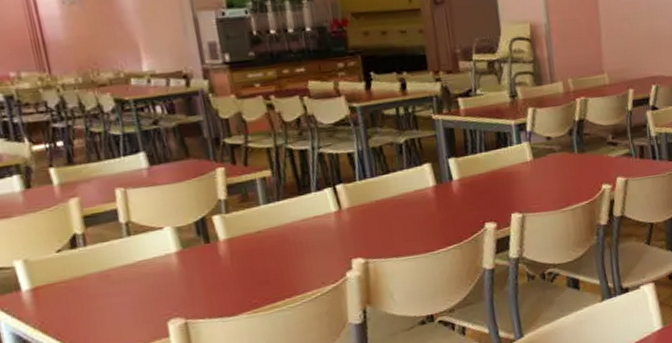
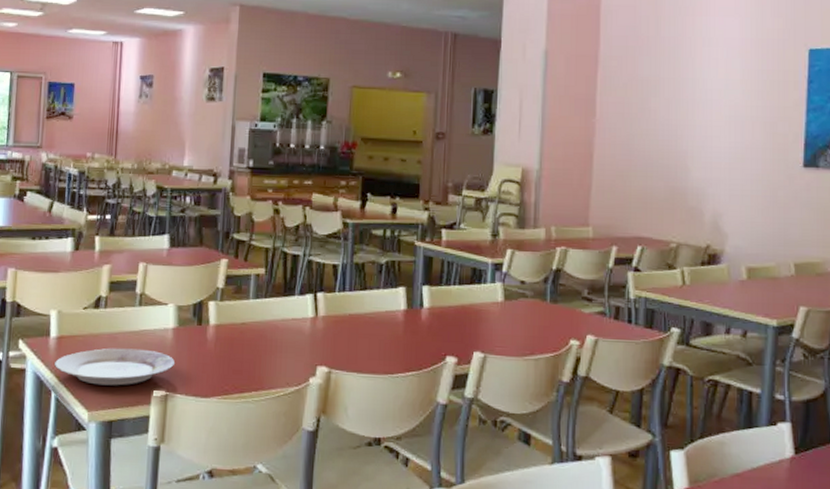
plate: none [35,280,189,331] -> present [53,348,176,386]

